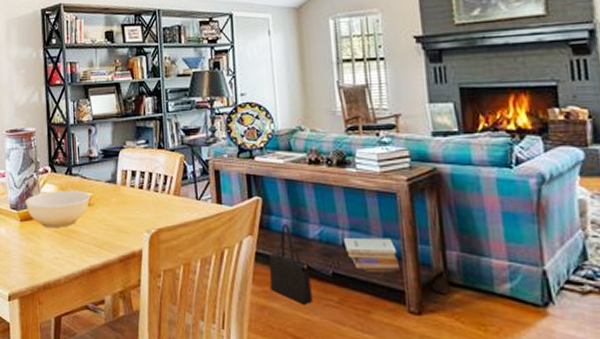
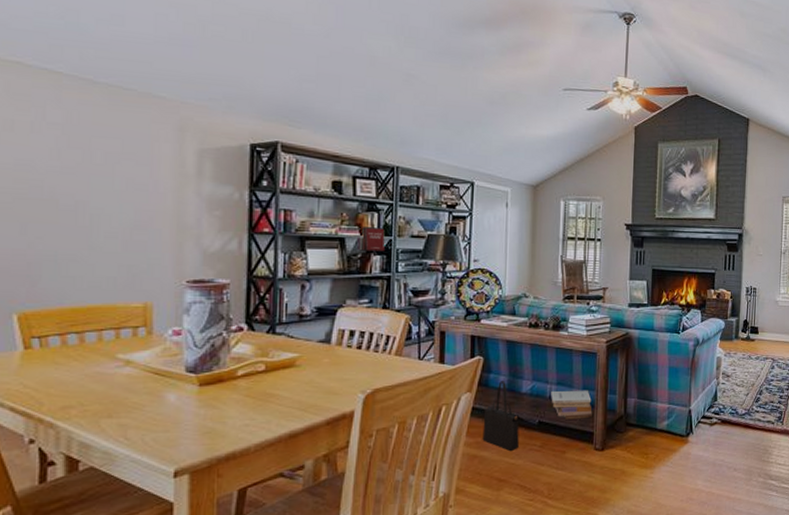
bowl: present [25,190,90,227] -> none [208,350,297,392]
books: none [130,70,155,94] -> present [357,227,385,252]

